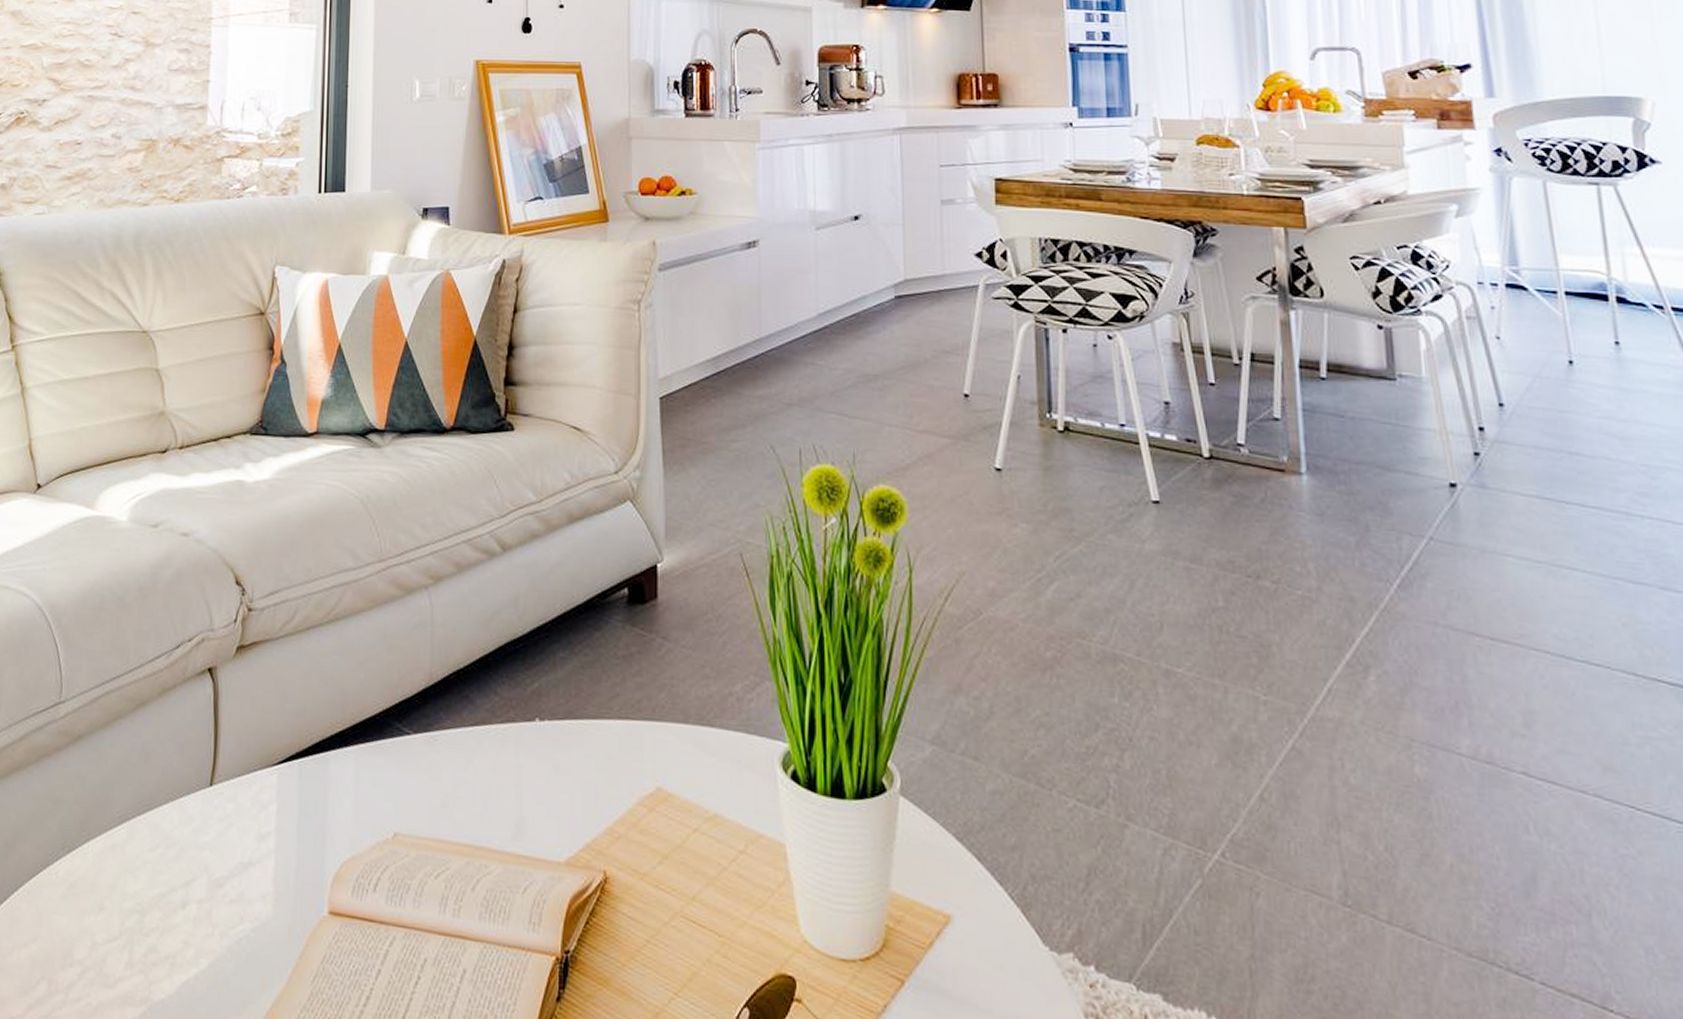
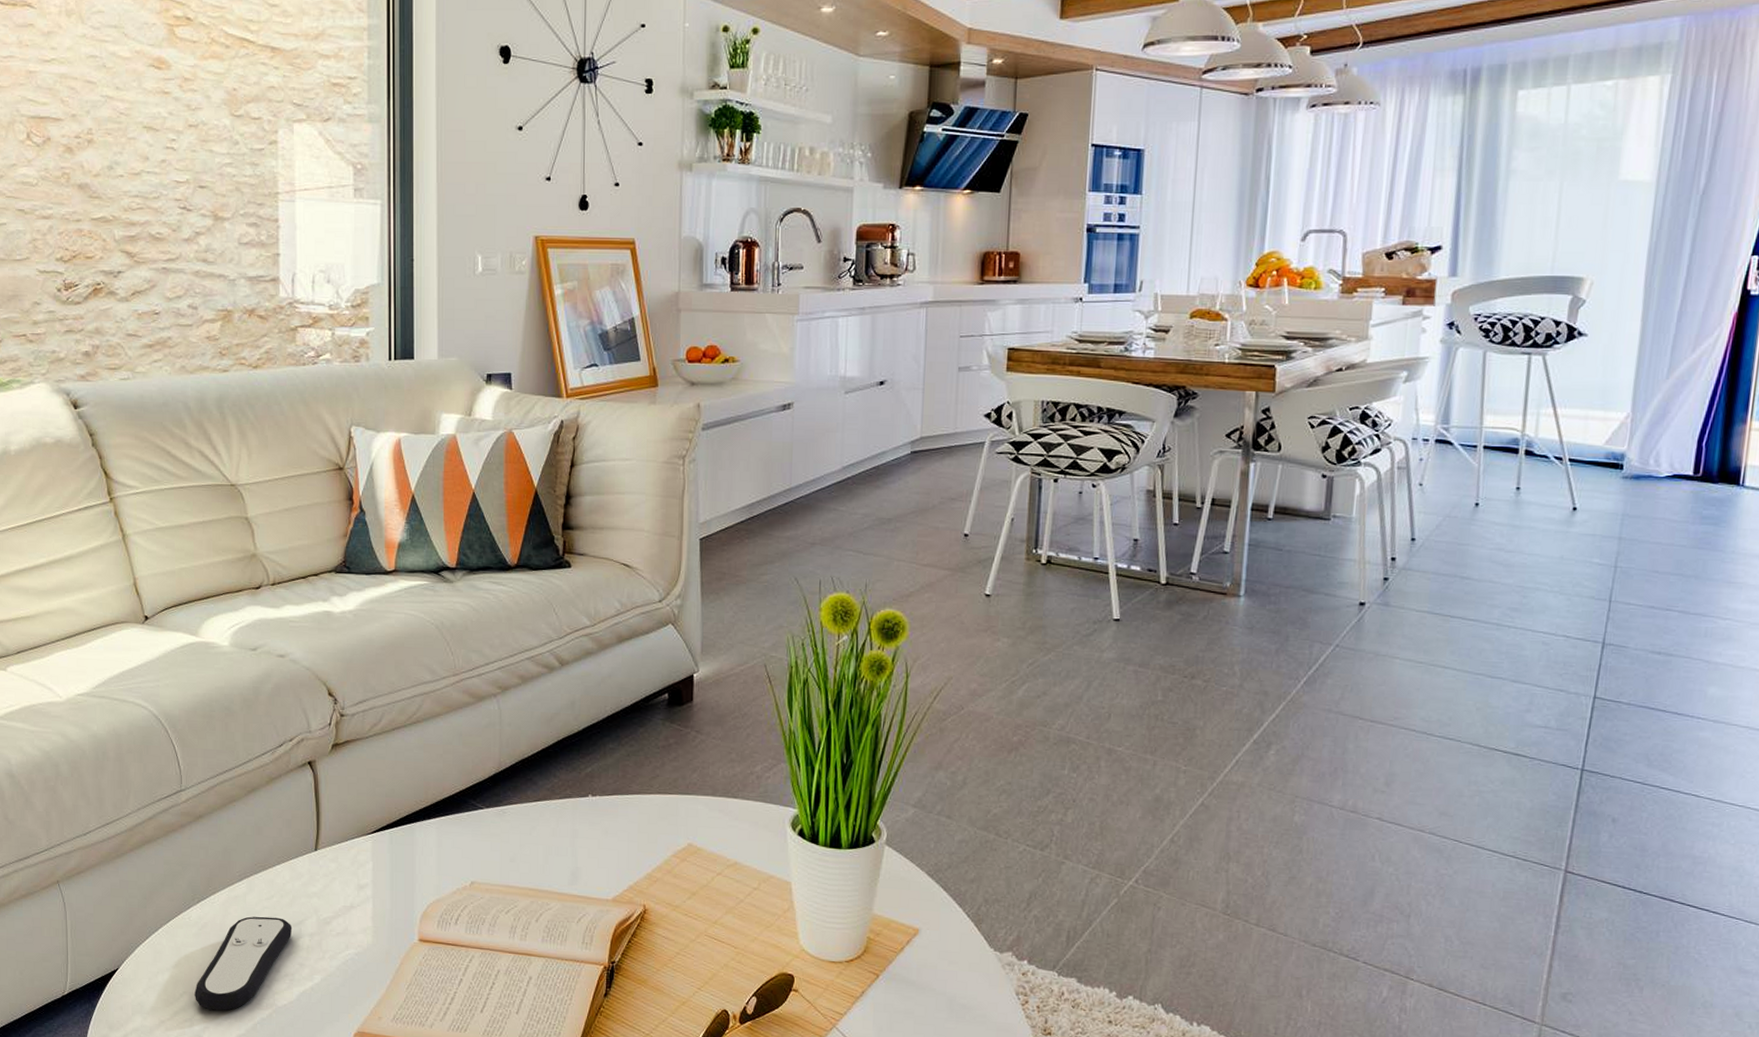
remote control: none [54,873,178,1006] -> present [195,916,292,1011]

